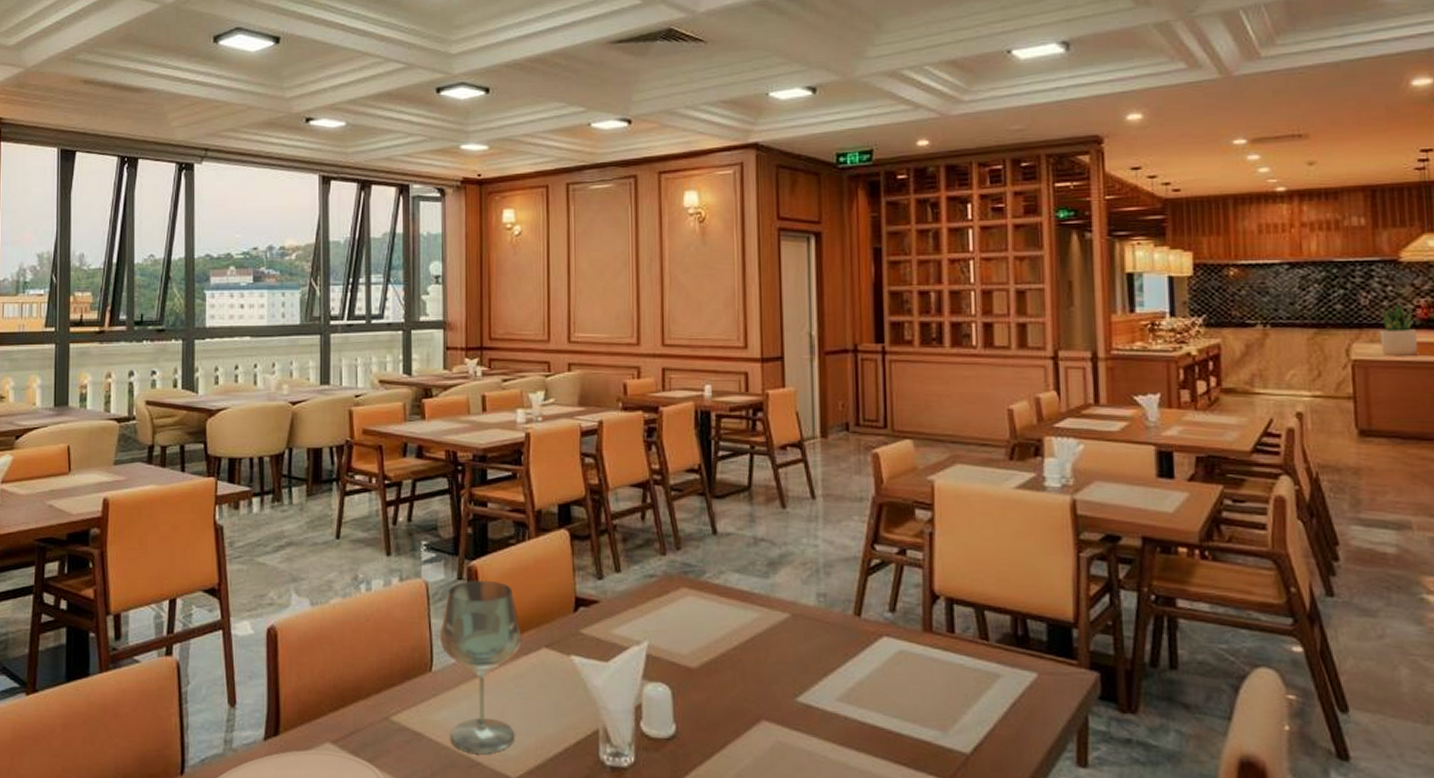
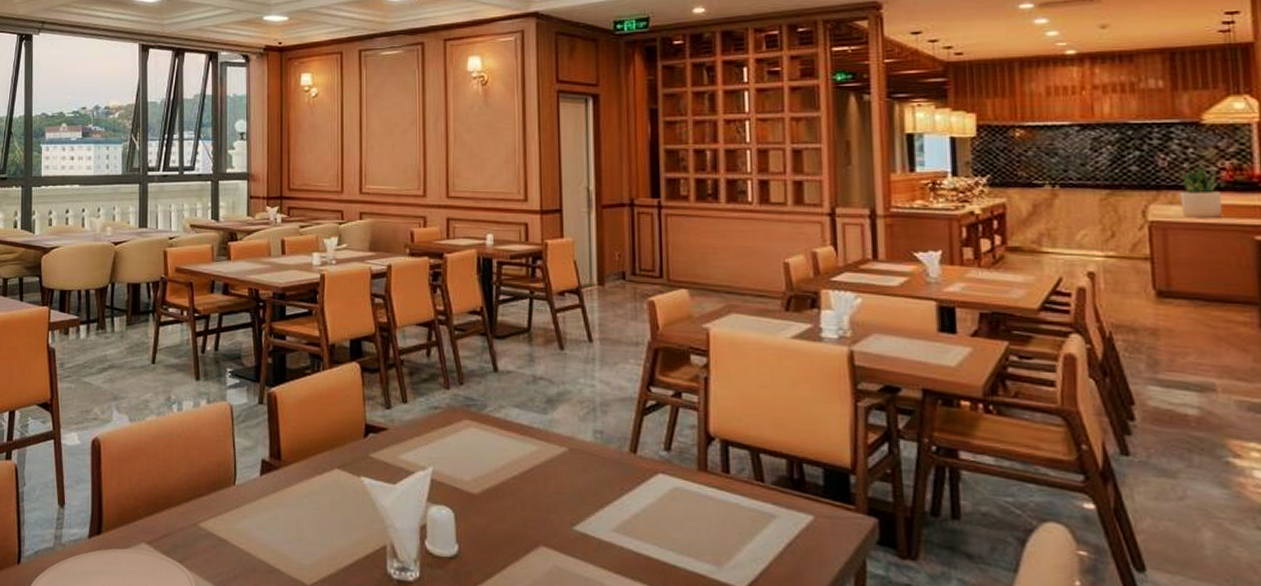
wine glass: present [441,580,522,754] -> none [243,405,316,561]

